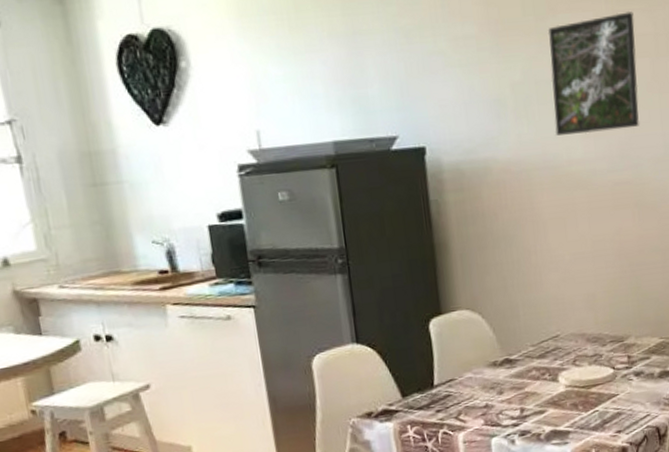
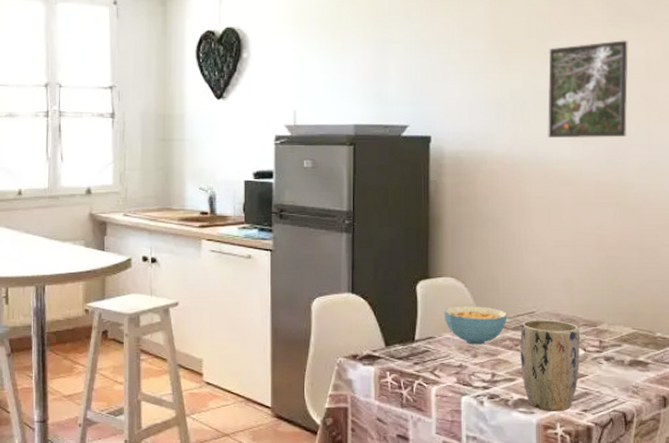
cereal bowl: none [462,337,531,381] -> present [444,306,507,345]
plant pot: none [546,340,610,439] -> present [520,319,580,412]

